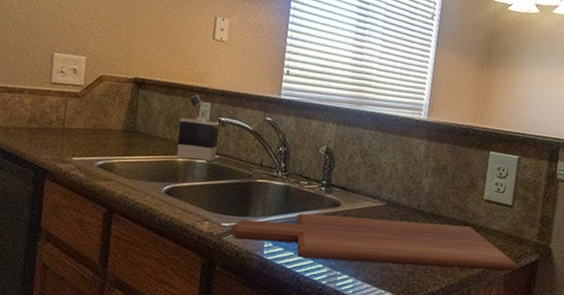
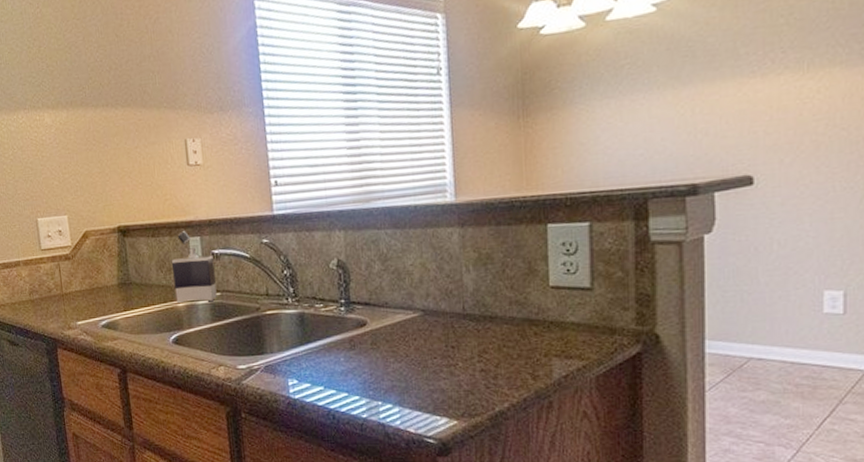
cutting board: present [230,213,517,272] -> none [248,324,612,392]

